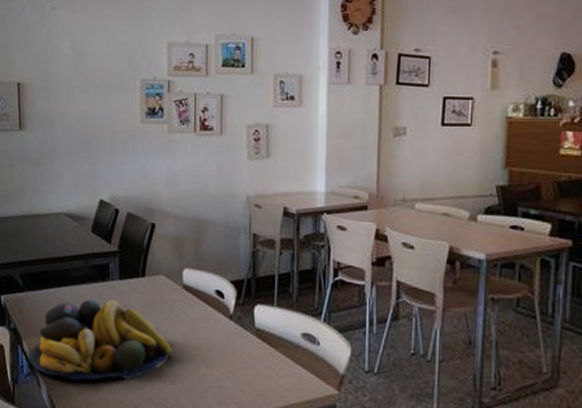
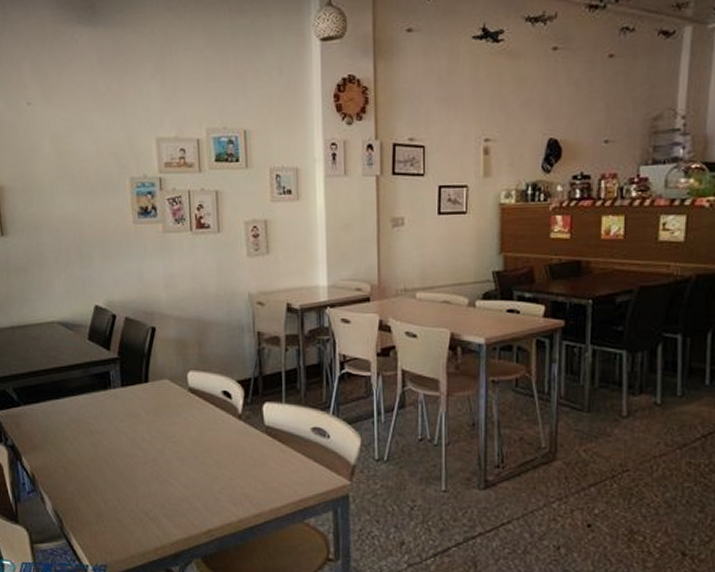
fruit bowl: present [29,299,173,381] -> none [30,408,182,493]

